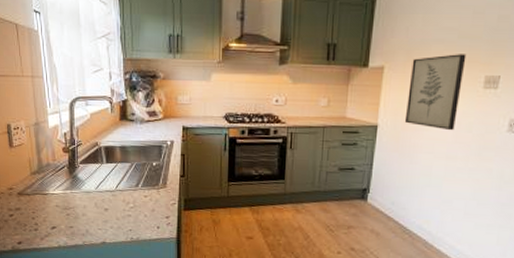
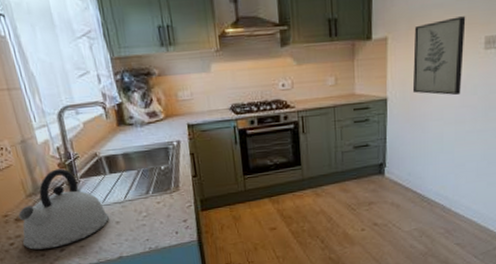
kettle: none [21,152,99,225] -> present [18,168,109,250]

